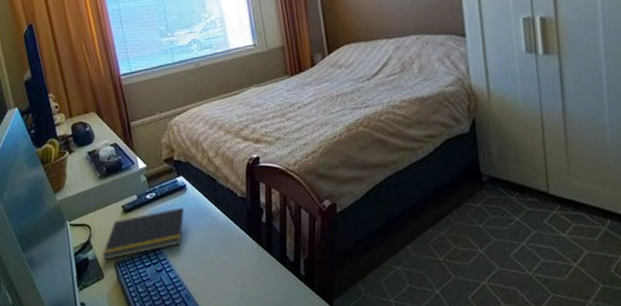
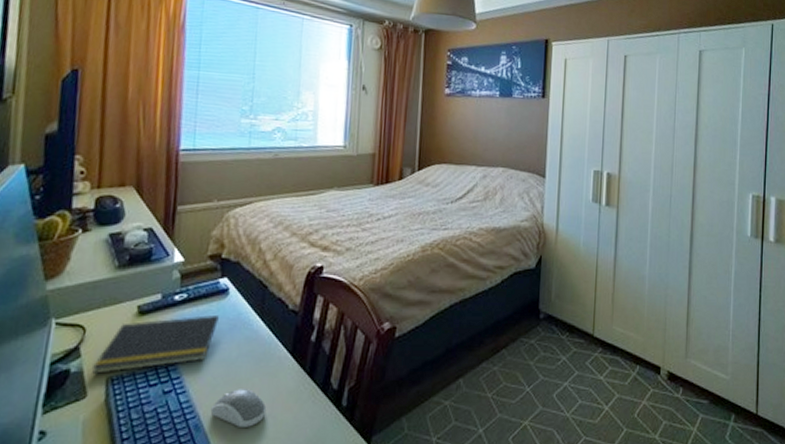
computer mouse: none [194,265,239,297] -> present [210,389,267,429]

